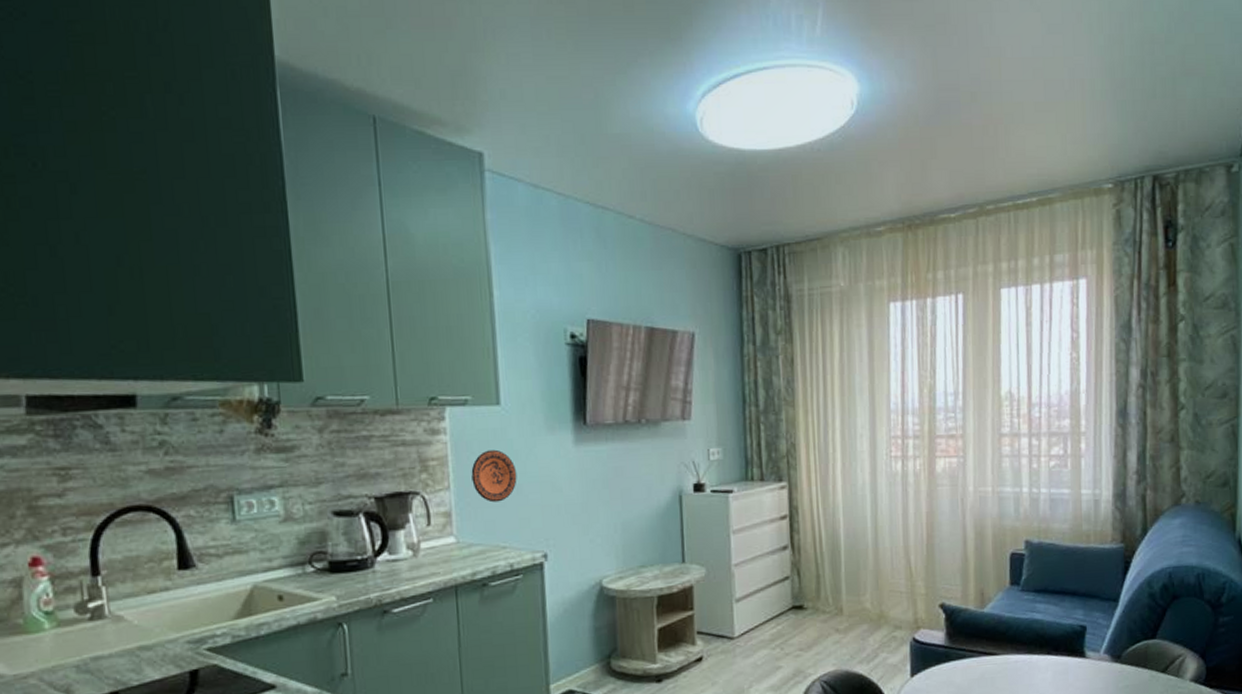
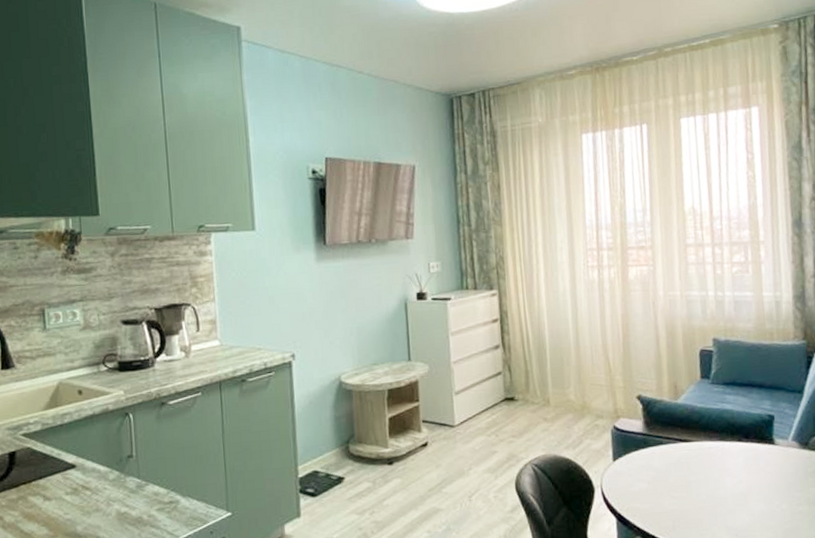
decorative plate: present [471,449,517,503] -> none [232,267,270,311]

